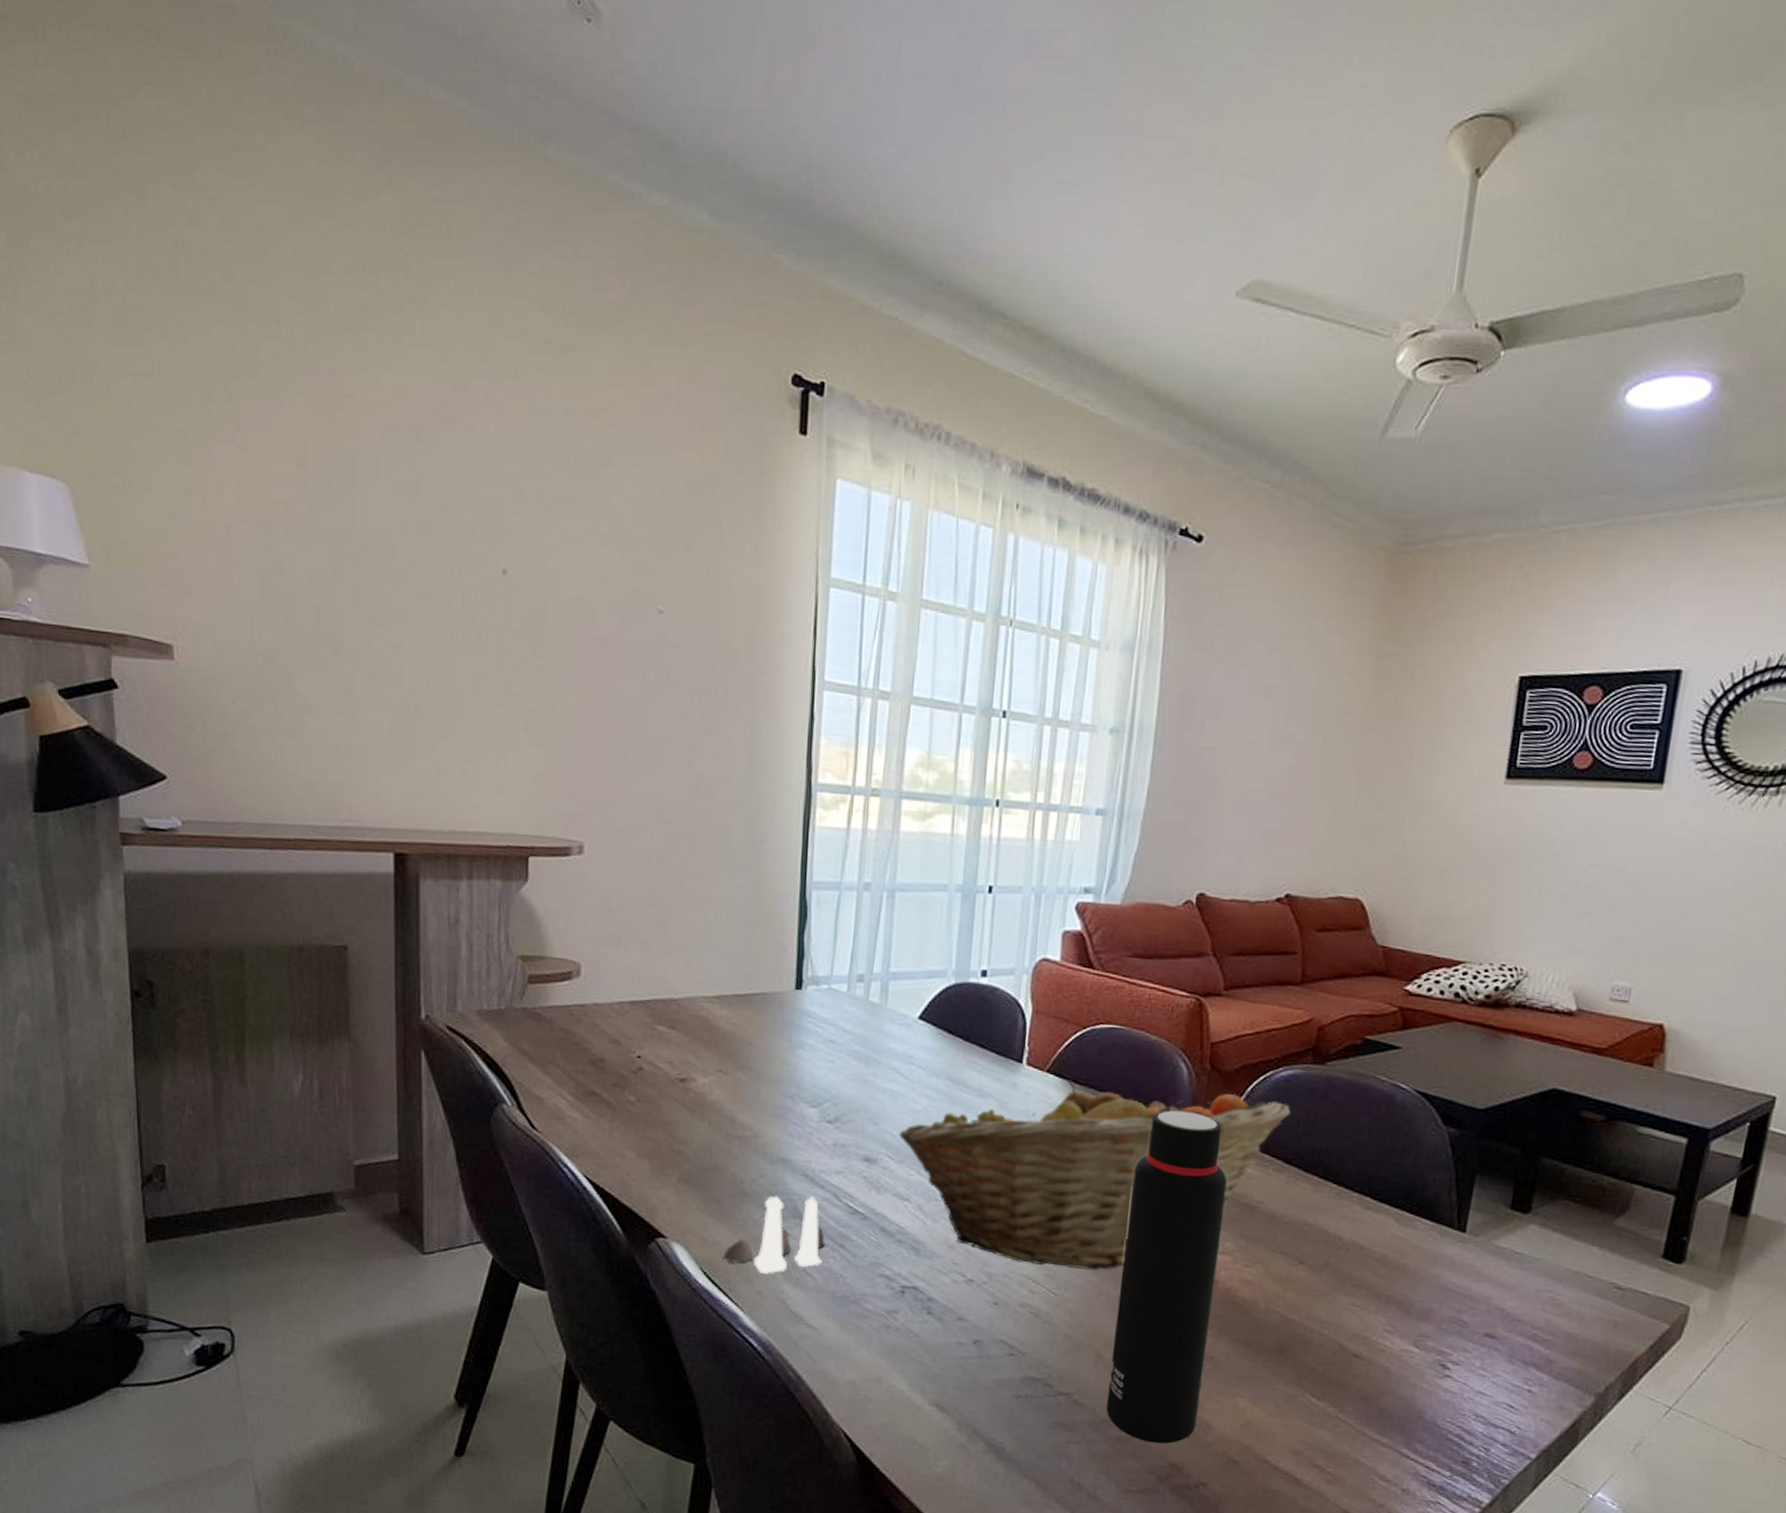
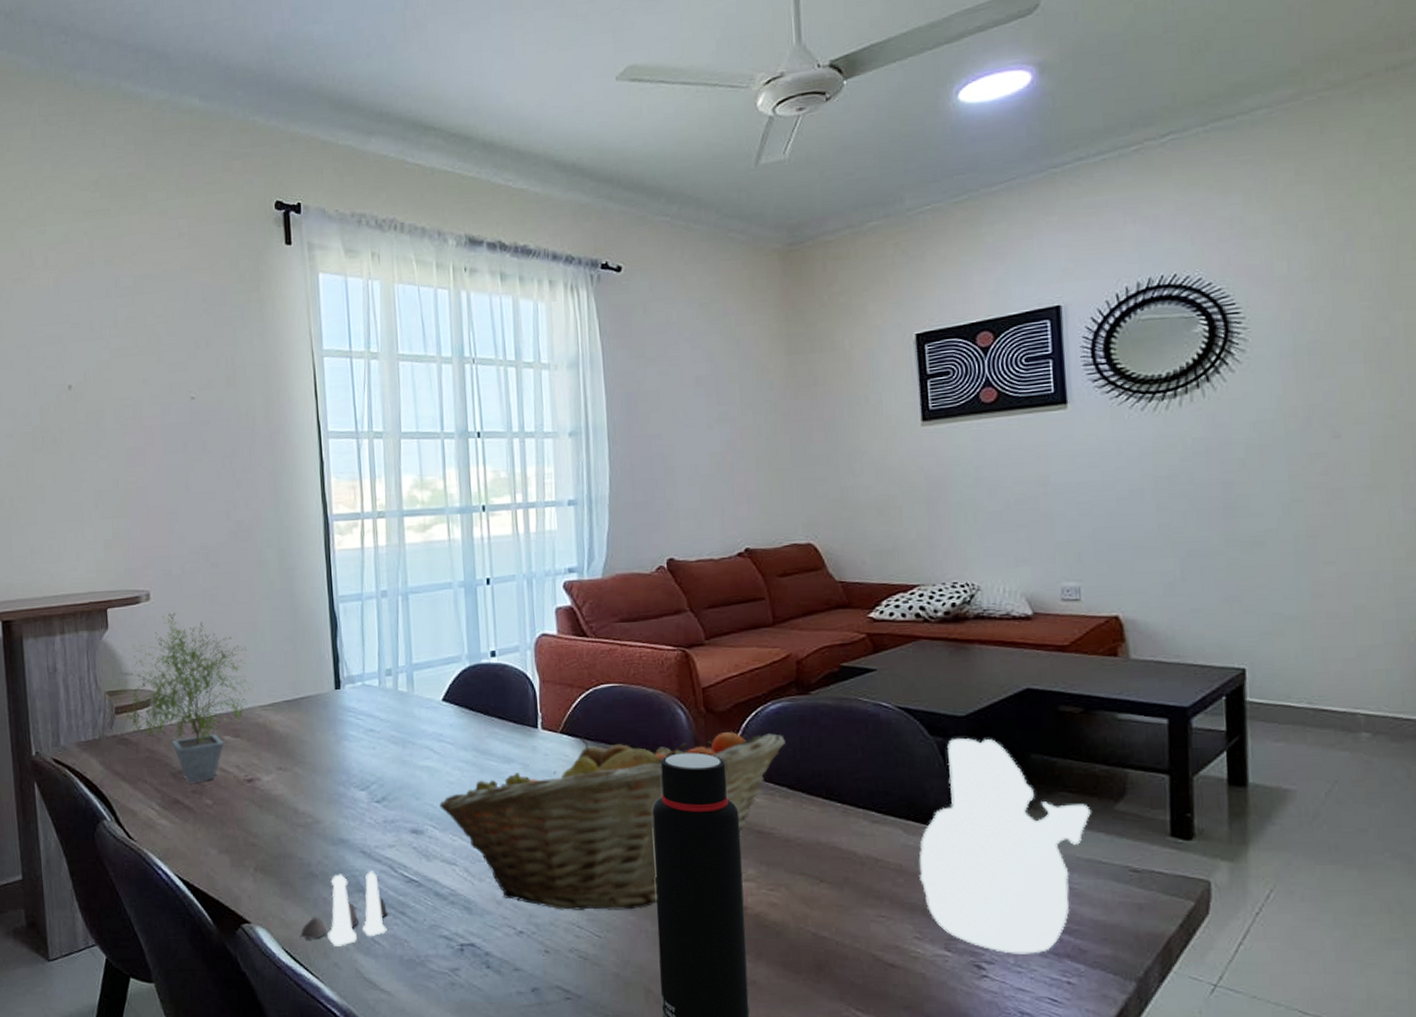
potted plant: none [533,871,699,1075] -> present [118,612,253,783]
teapot: none [1402,1131,1590,1360] -> present [919,738,1091,954]

